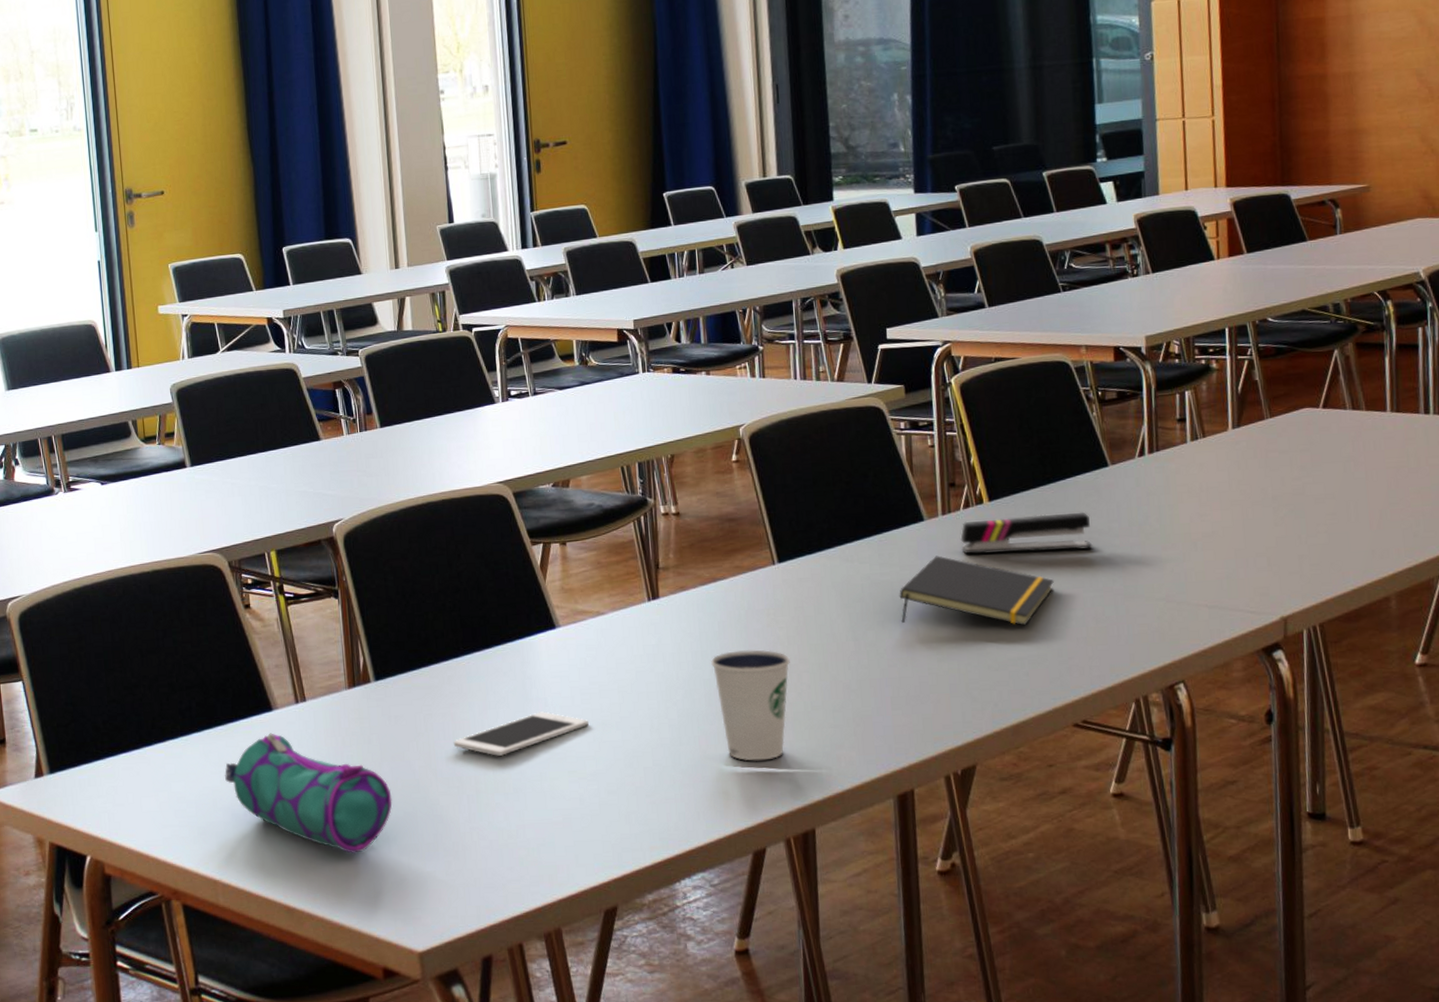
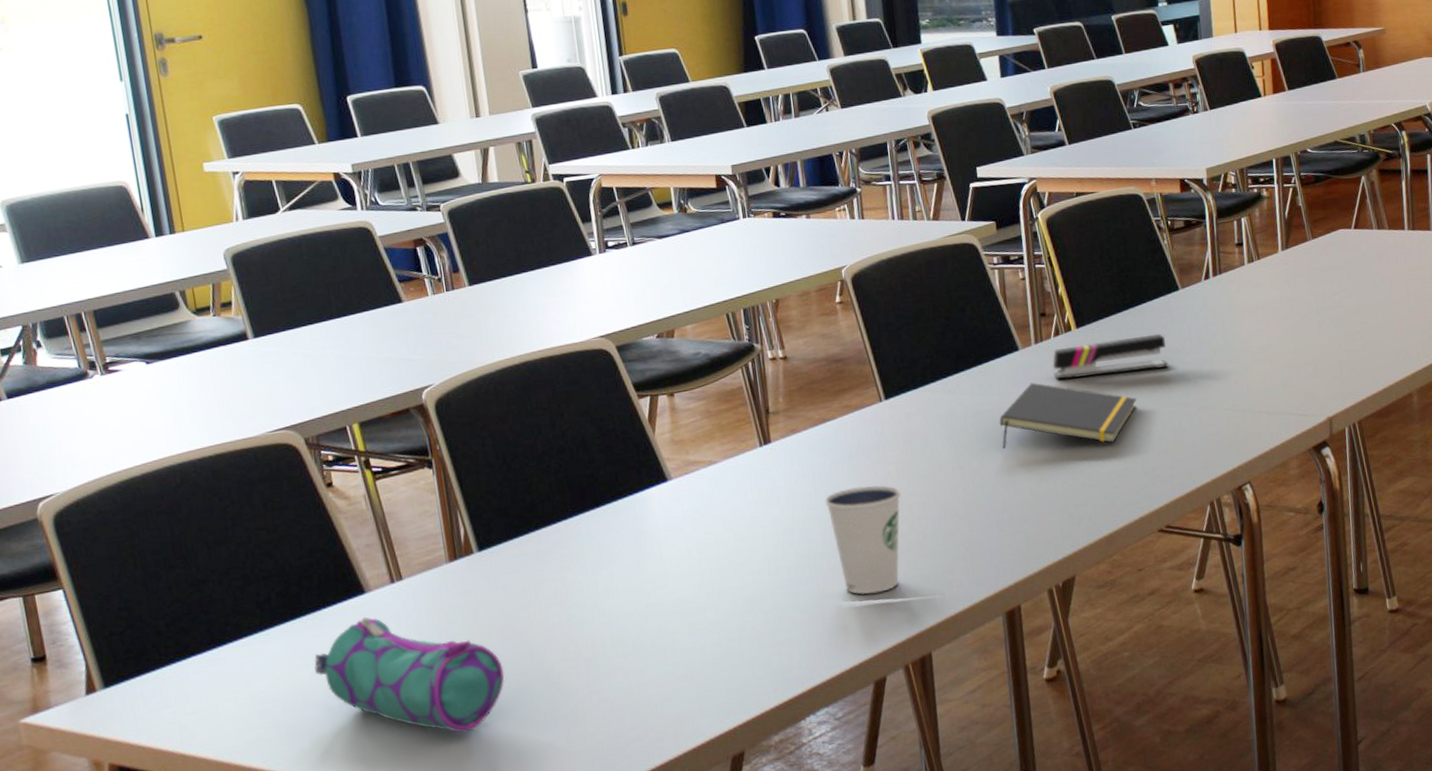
cell phone: present [453,711,589,757] -> none [566,566,706,616]

